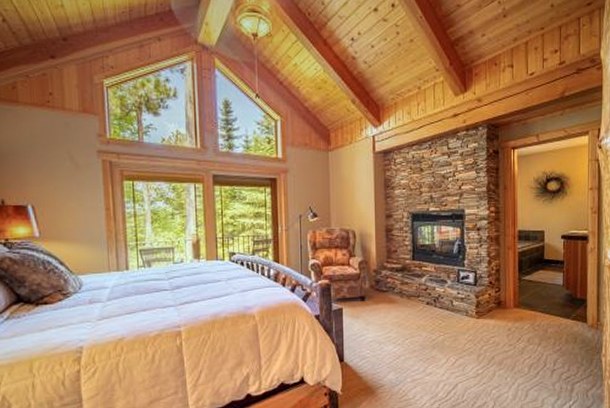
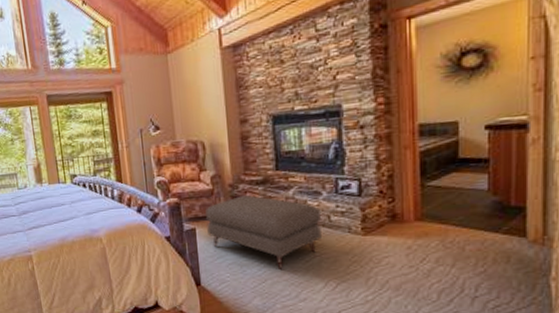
ottoman: none [352,281,446,348] -> present [205,195,322,271]

